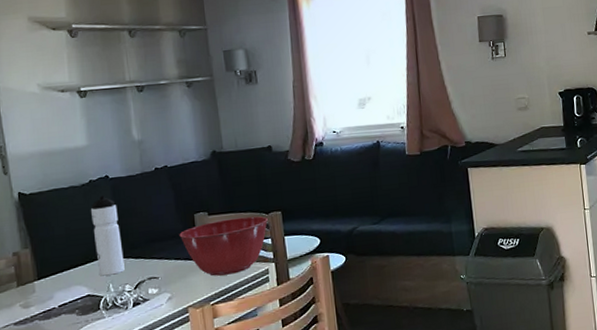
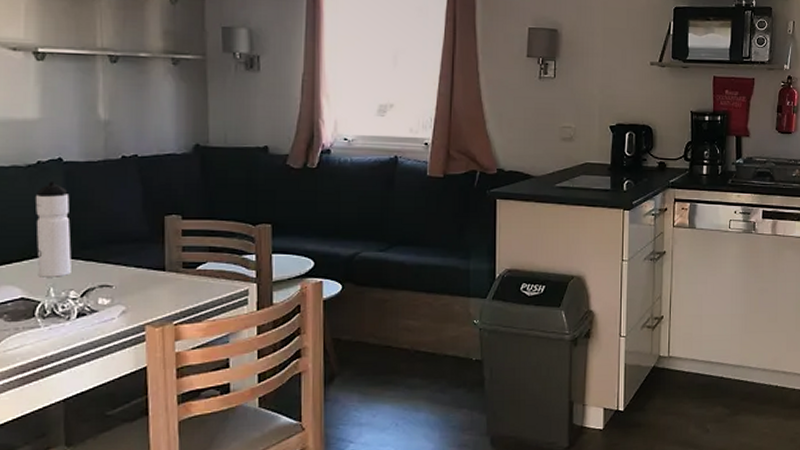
mixing bowl: present [179,216,268,276] -> none [143,226,254,292]

